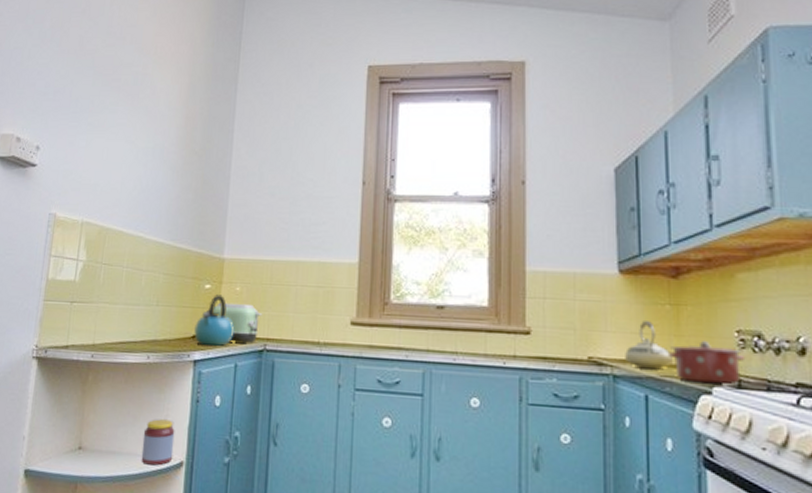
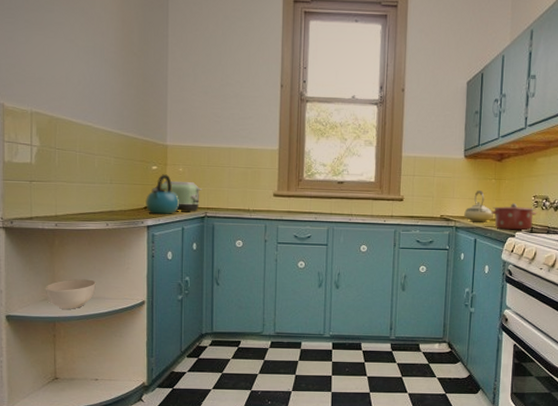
bowl: none [70,426,128,467] -> present [45,279,96,309]
jar: present [141,419,175,466] -> none [109,271,136,305]

